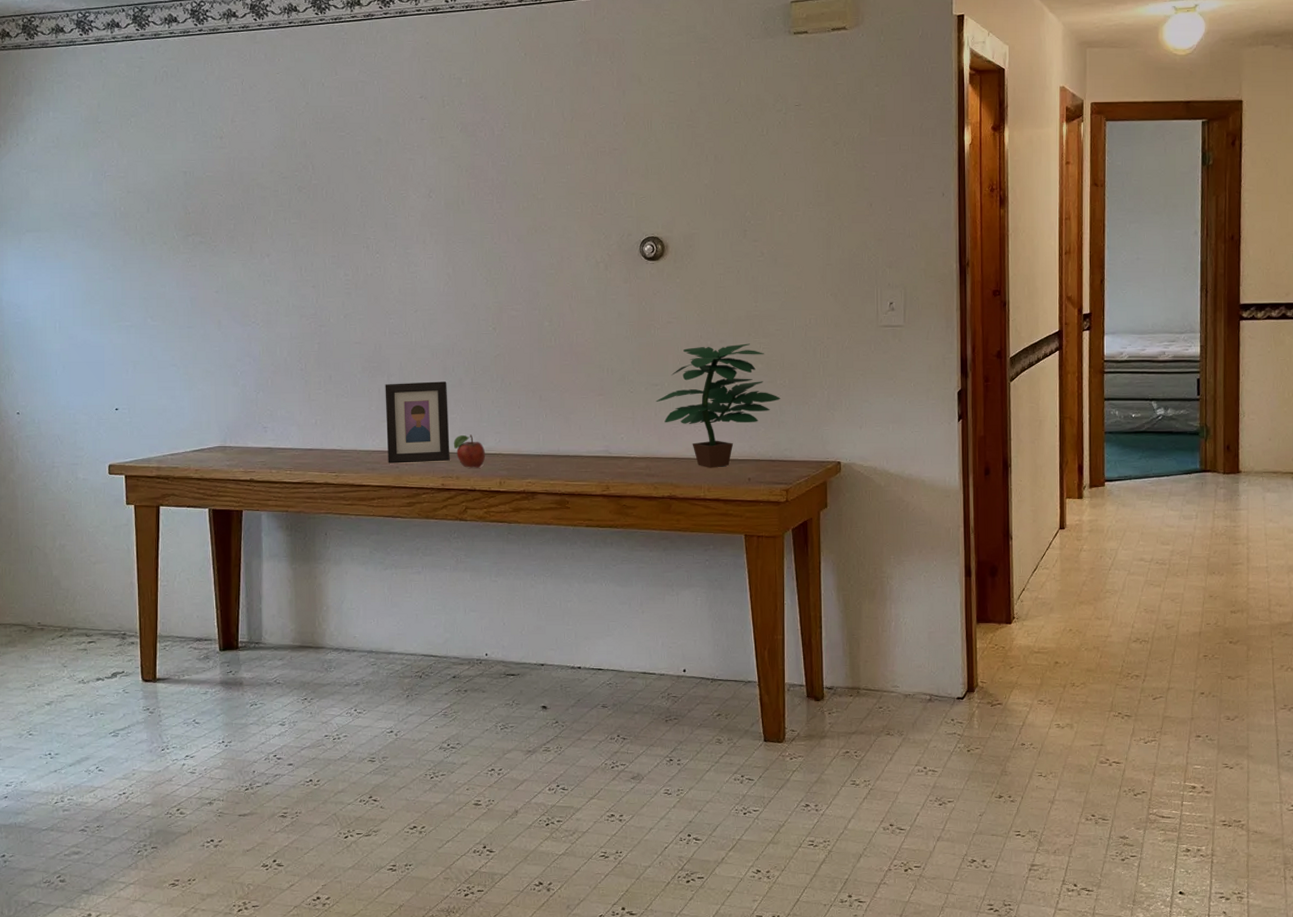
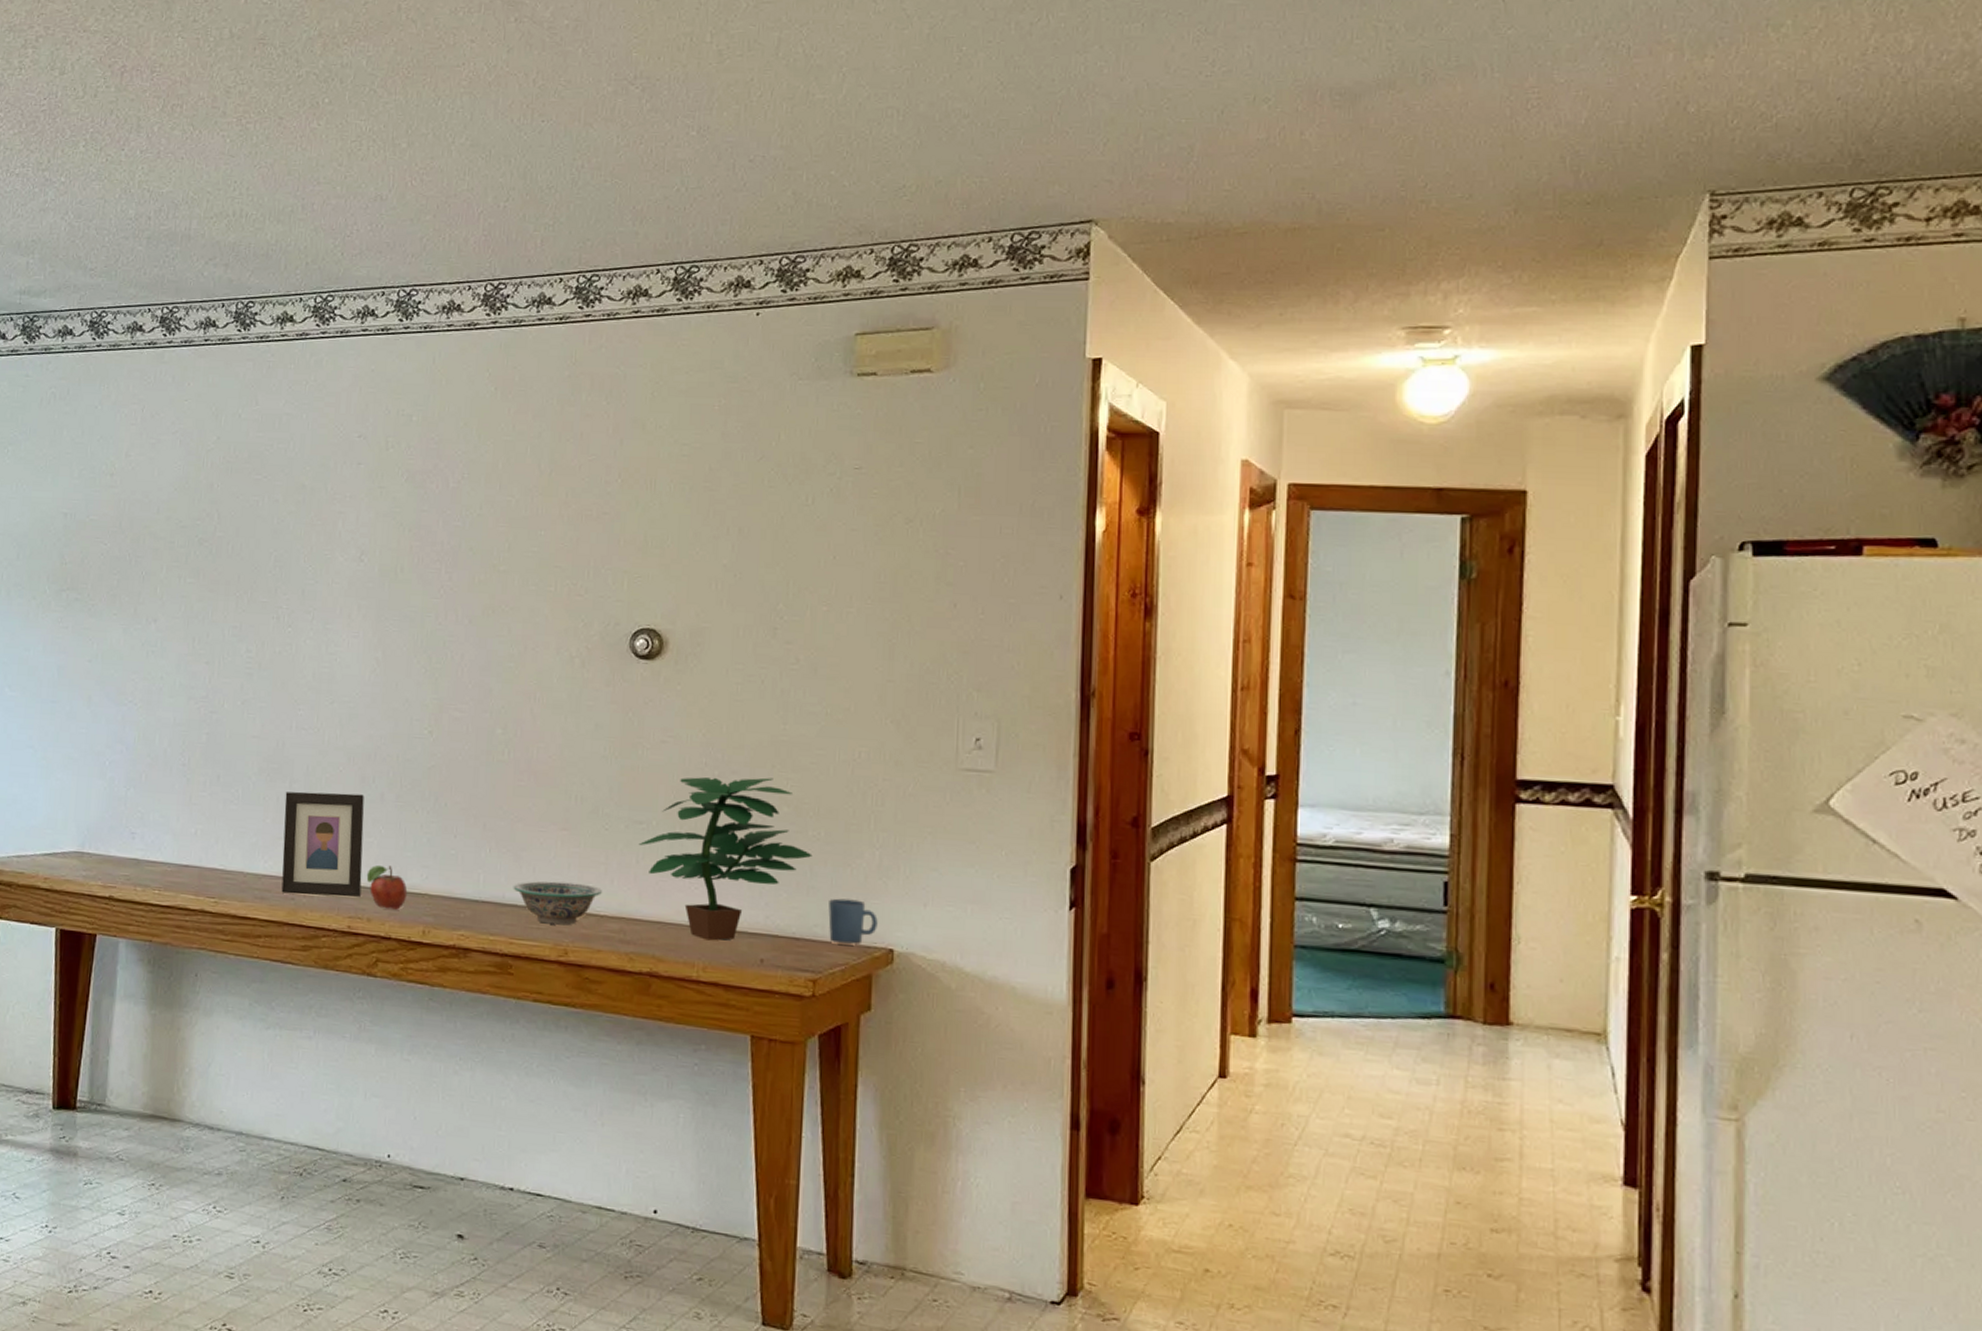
decorative bowl: none [565,435,632,468] -> present [513,881,603,925]
mug: none [794,428,829,462] -> present [828,898,878,946]

